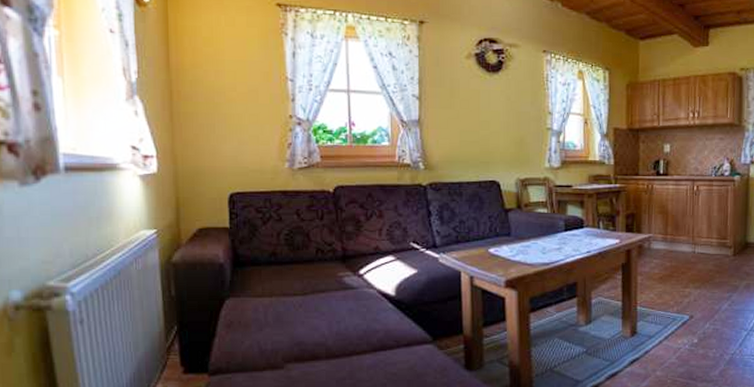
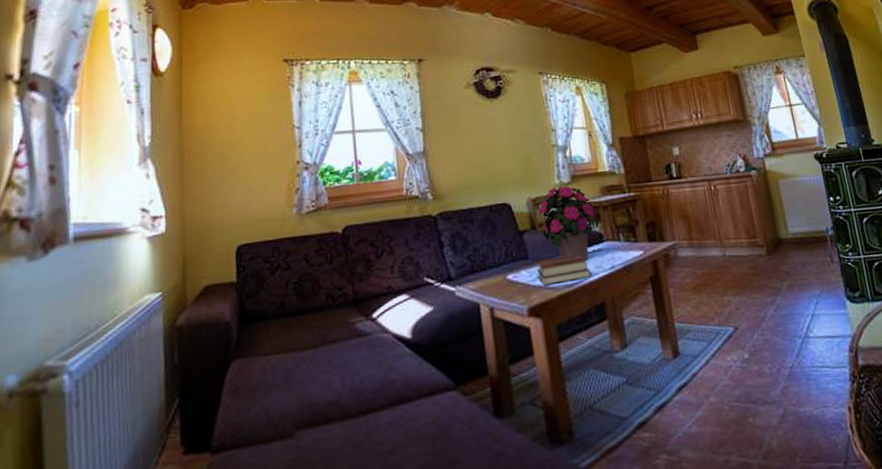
books: none [517,236,568,262] -> present [536,254,592,286]
potted flower: none [525,169,582,243] -> present [538,185,599,261]

